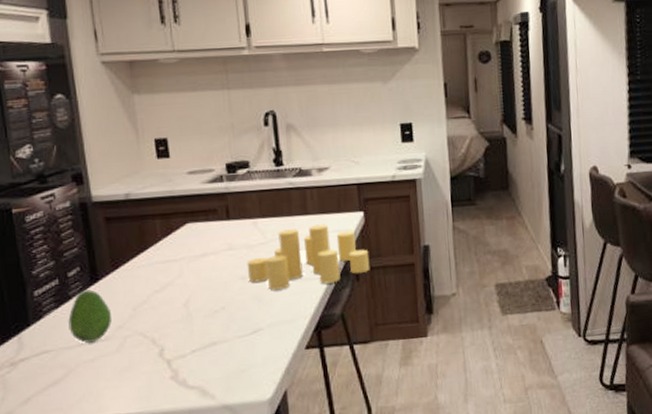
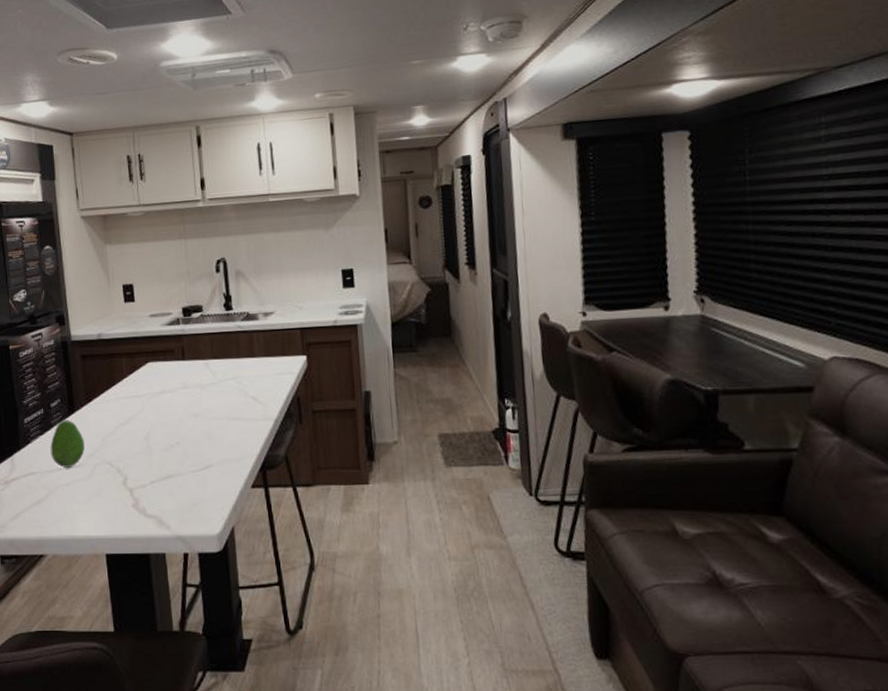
candle: present [246,224,370,290] -> none [199,366,313,428]

